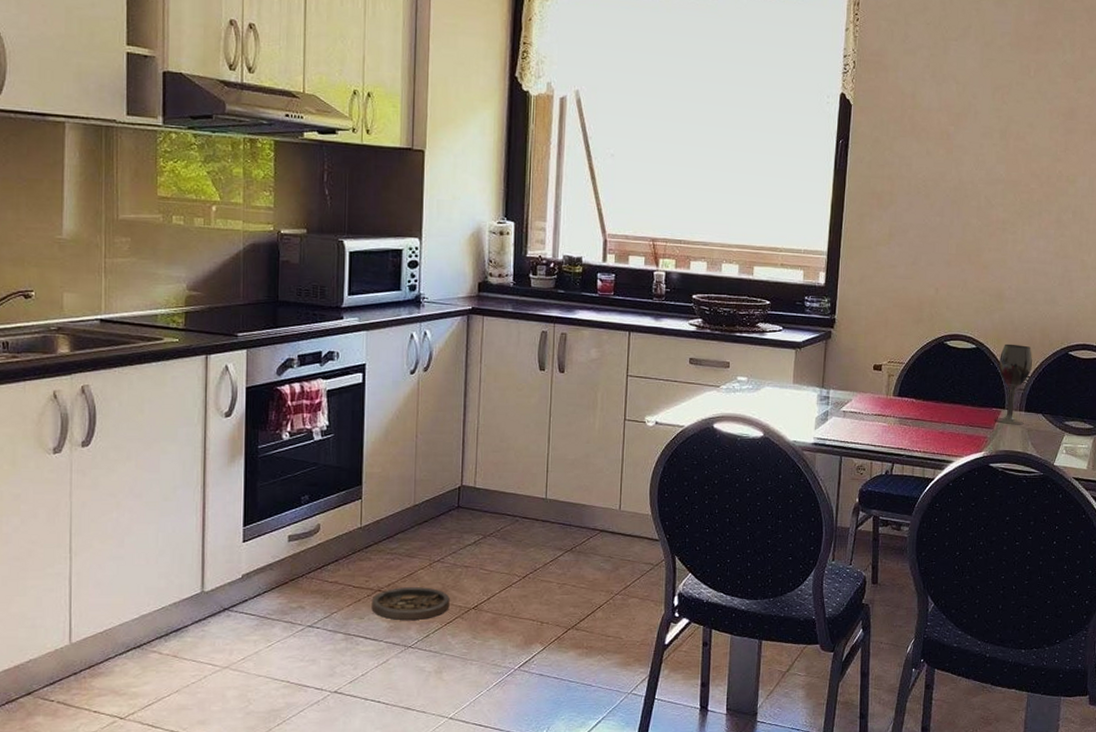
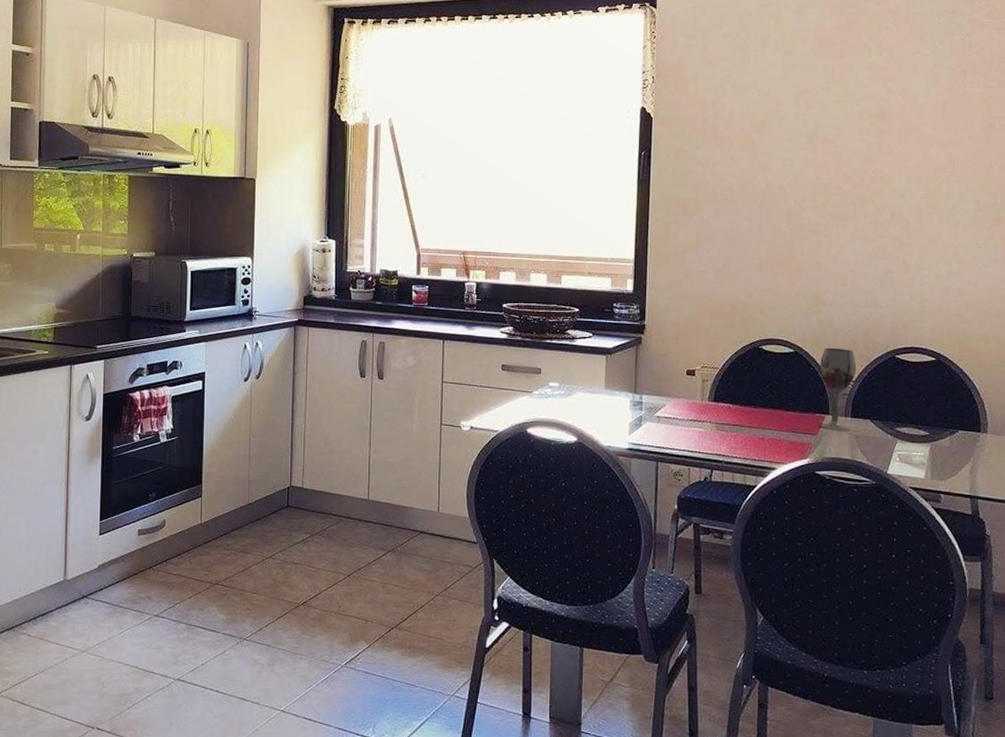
pet bowl: present [371,587,450,620] -> none [210,582,281,613]

